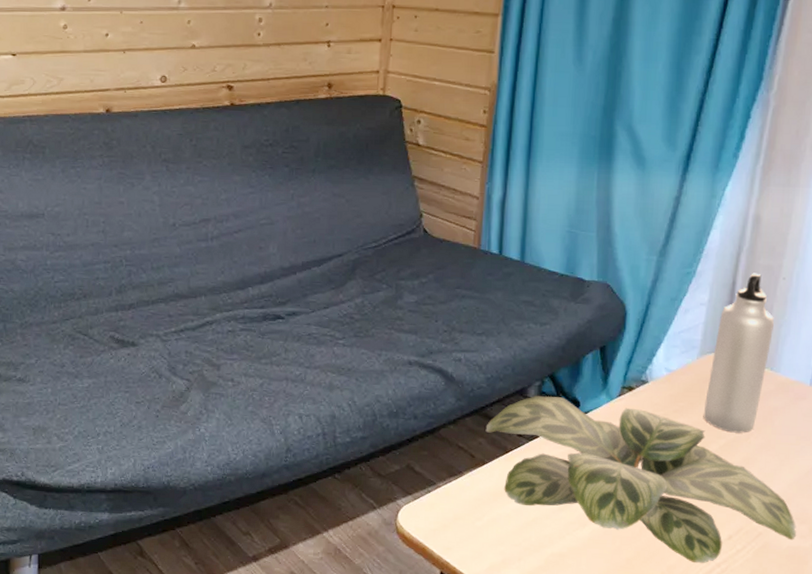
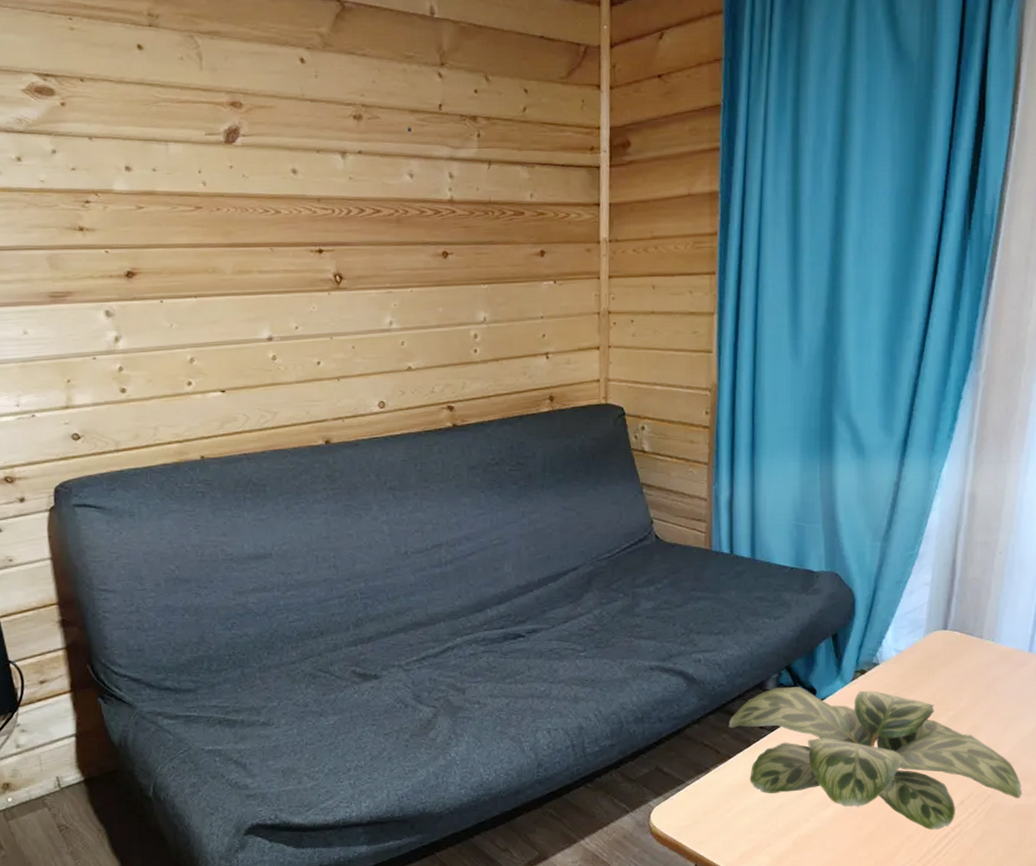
water bottle: present [703,273,774,433] -> none [932,549,993,704]

